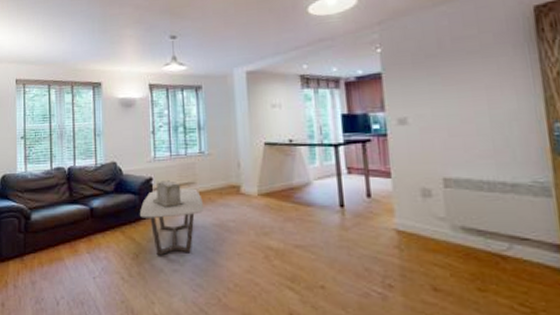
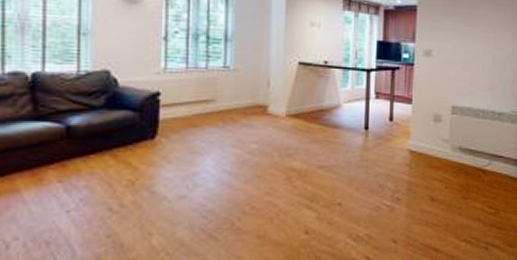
coffee table: present [140,188,203,256] -> none [140,106,223,182]
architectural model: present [152,180,185,206] -> none [157,96,200,126]

